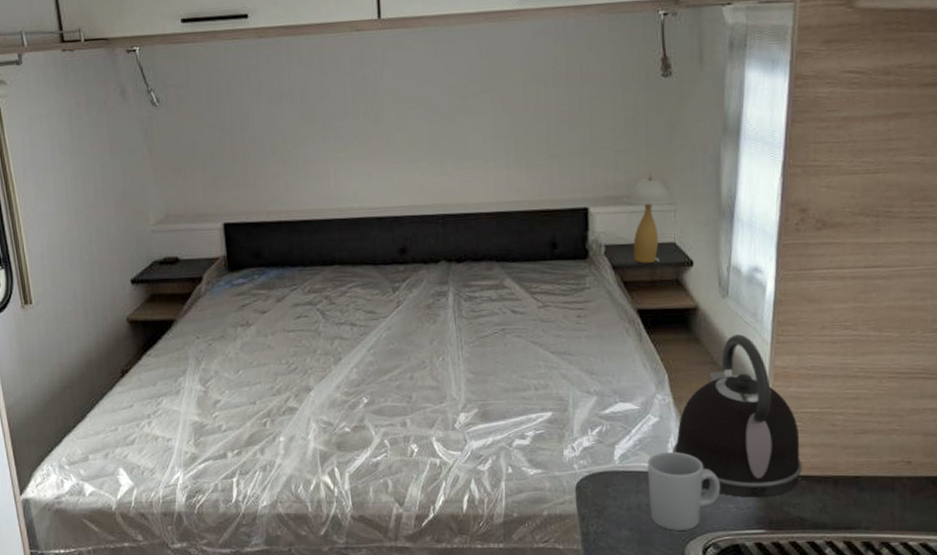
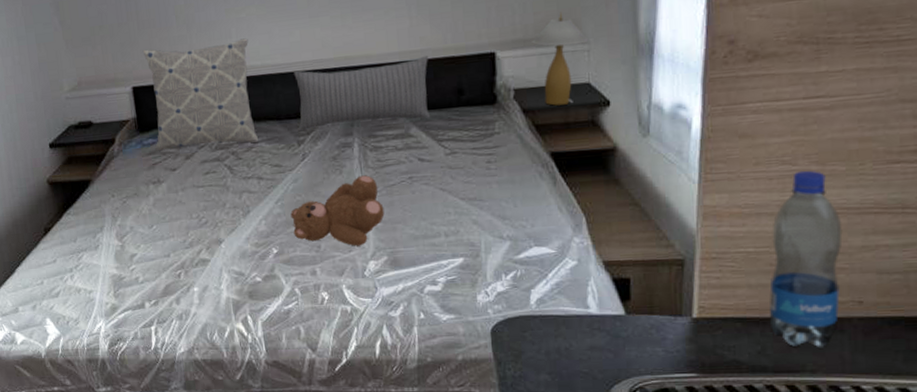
pillow: none [237,179,352,292] -> present [143,38,258,151]
teddy bear: none [382,325,477,398] -> present [290,175,385,246]
pillow: none [391,207,525,278] -> present [294,56,431,131]
mug: present [647,452,720,531] -> none [565,295,646,375]
kettle: present [672,334,803,498] -> none [592,174,738,341]
bottle: none [830,335,895,506] -> present [768,170,843,348]

